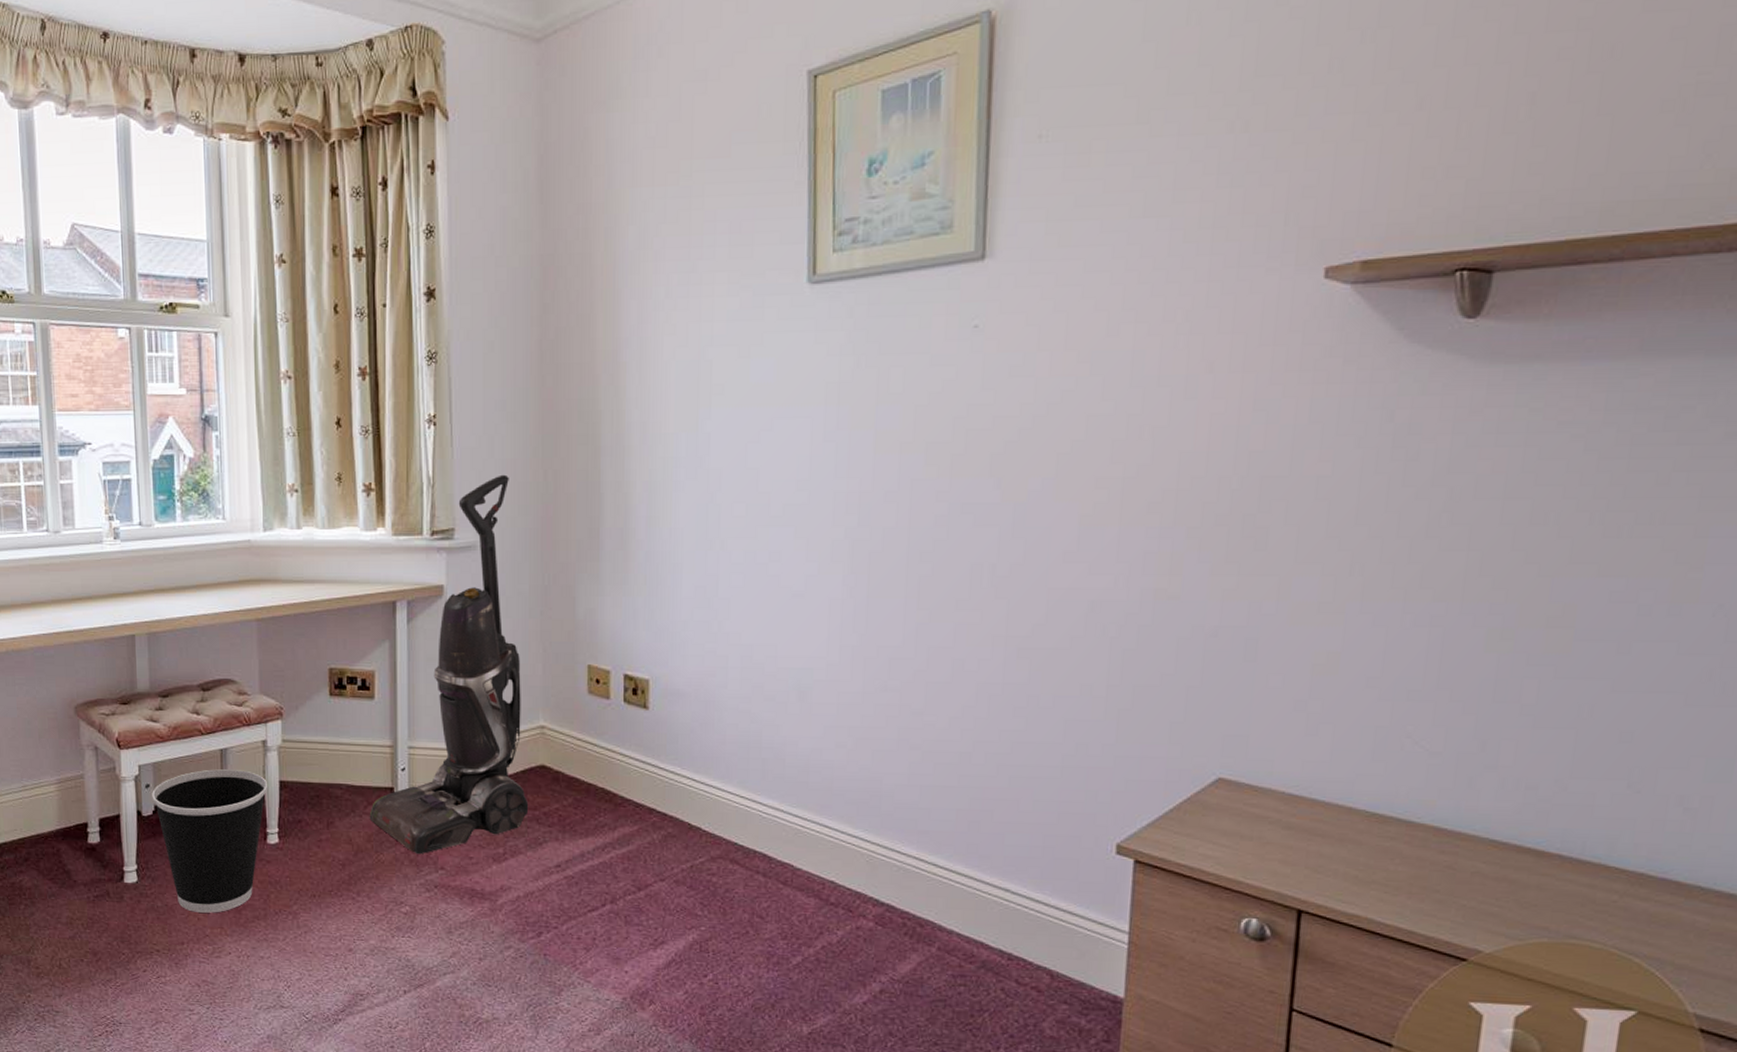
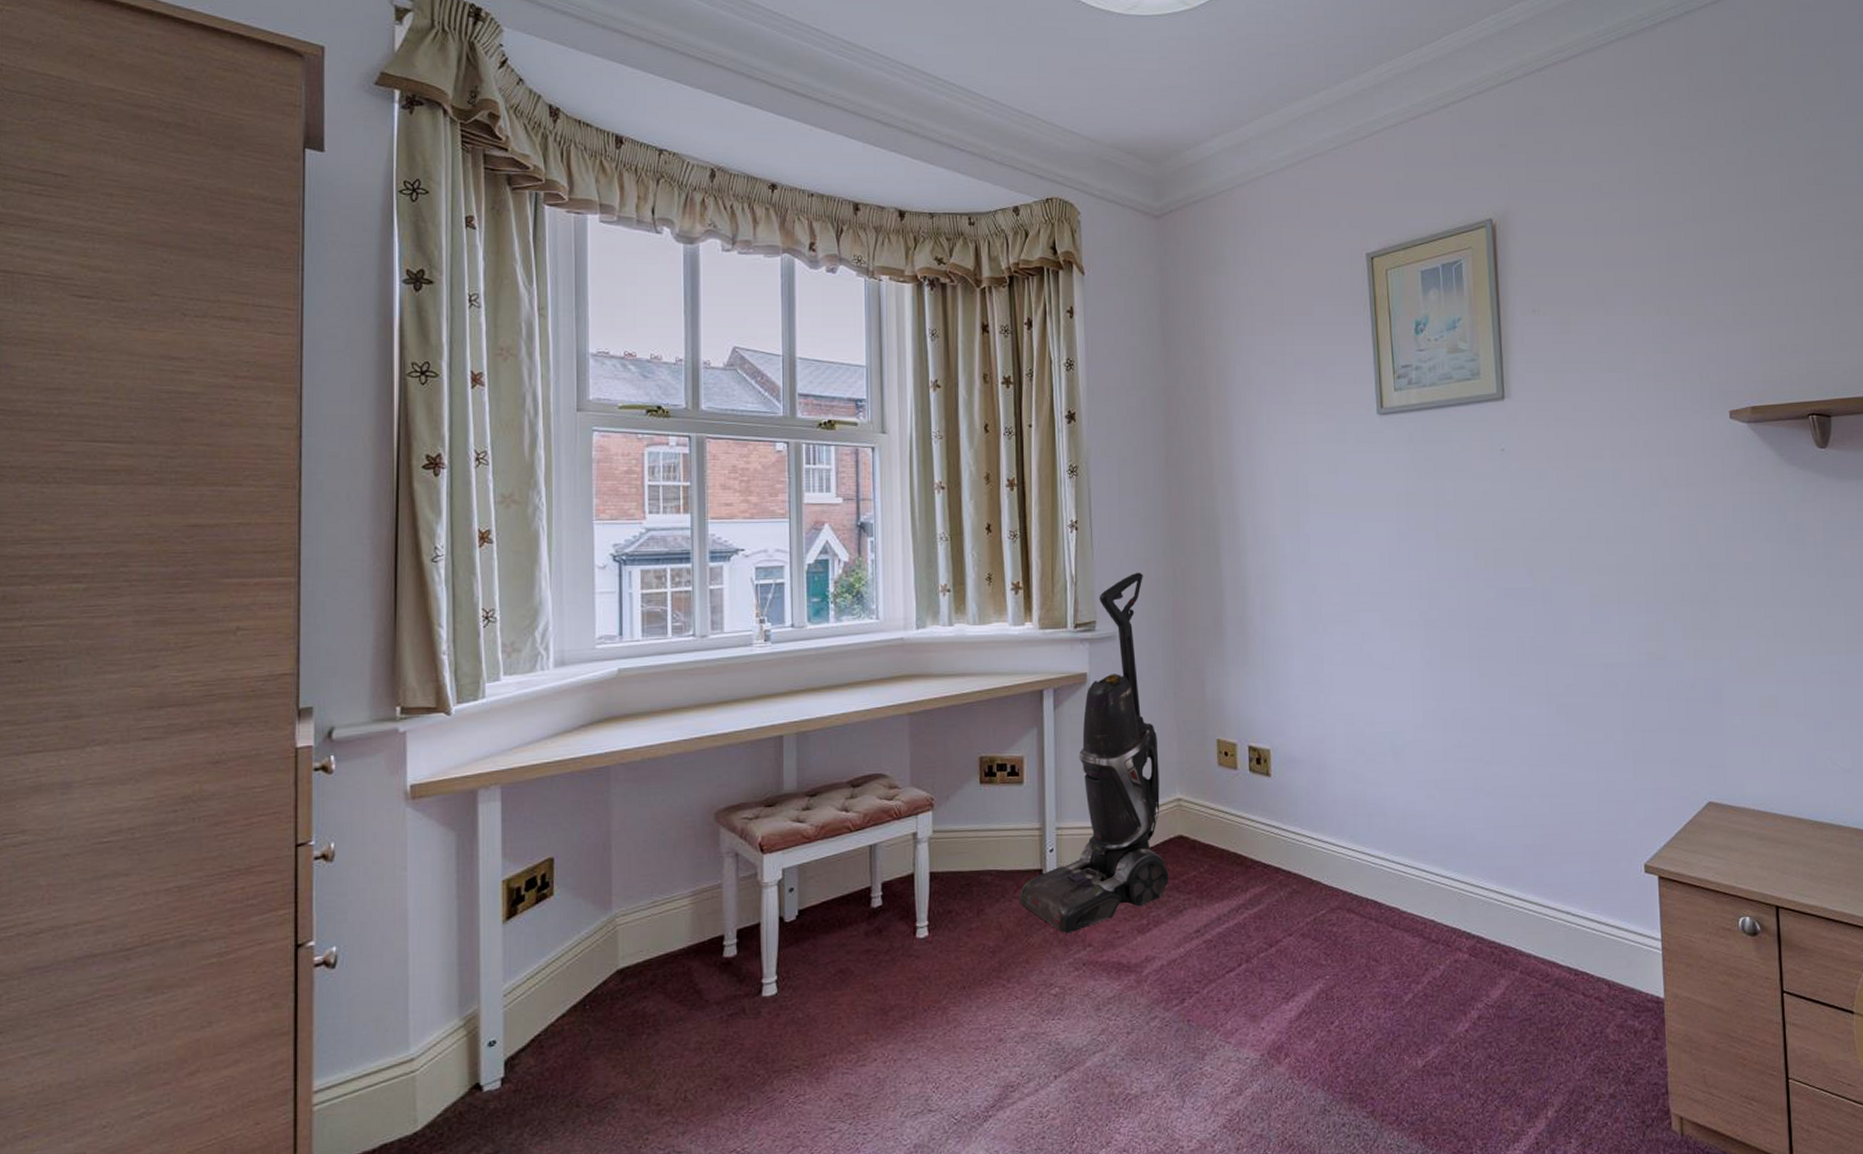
wastebasket: present [152,769,268,913] -> none [796,864,918,1020]

